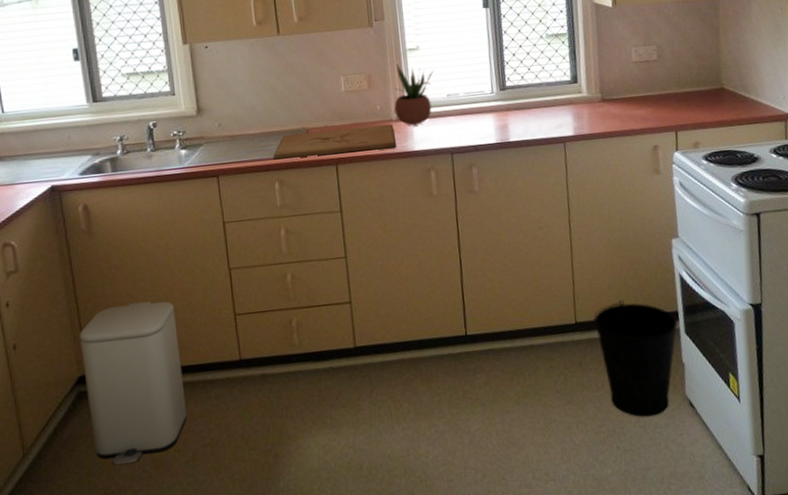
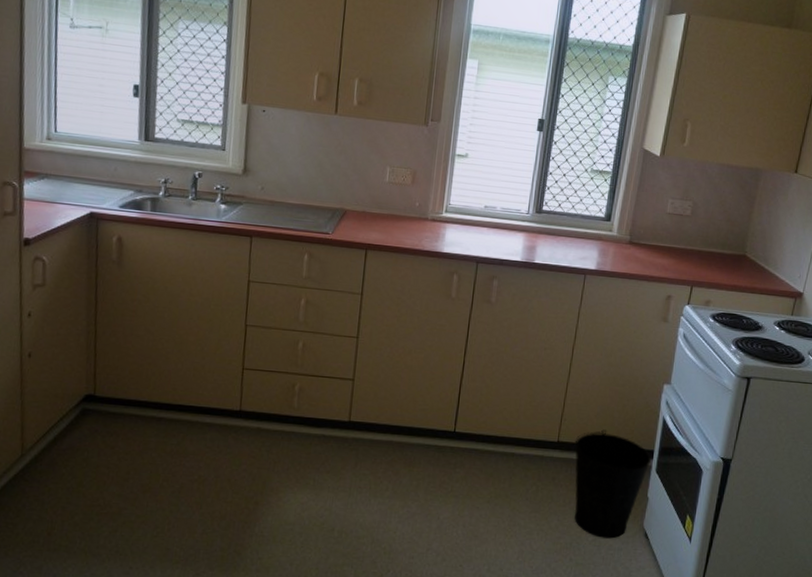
pedal bin: present [79,301,187,466] -> none [89,337,188,483]
cutting board: present [274,124,397,160] -> none [308,211,428,246]
potted plant: present [394,64,434,125] -> none [431,167,478,228]

